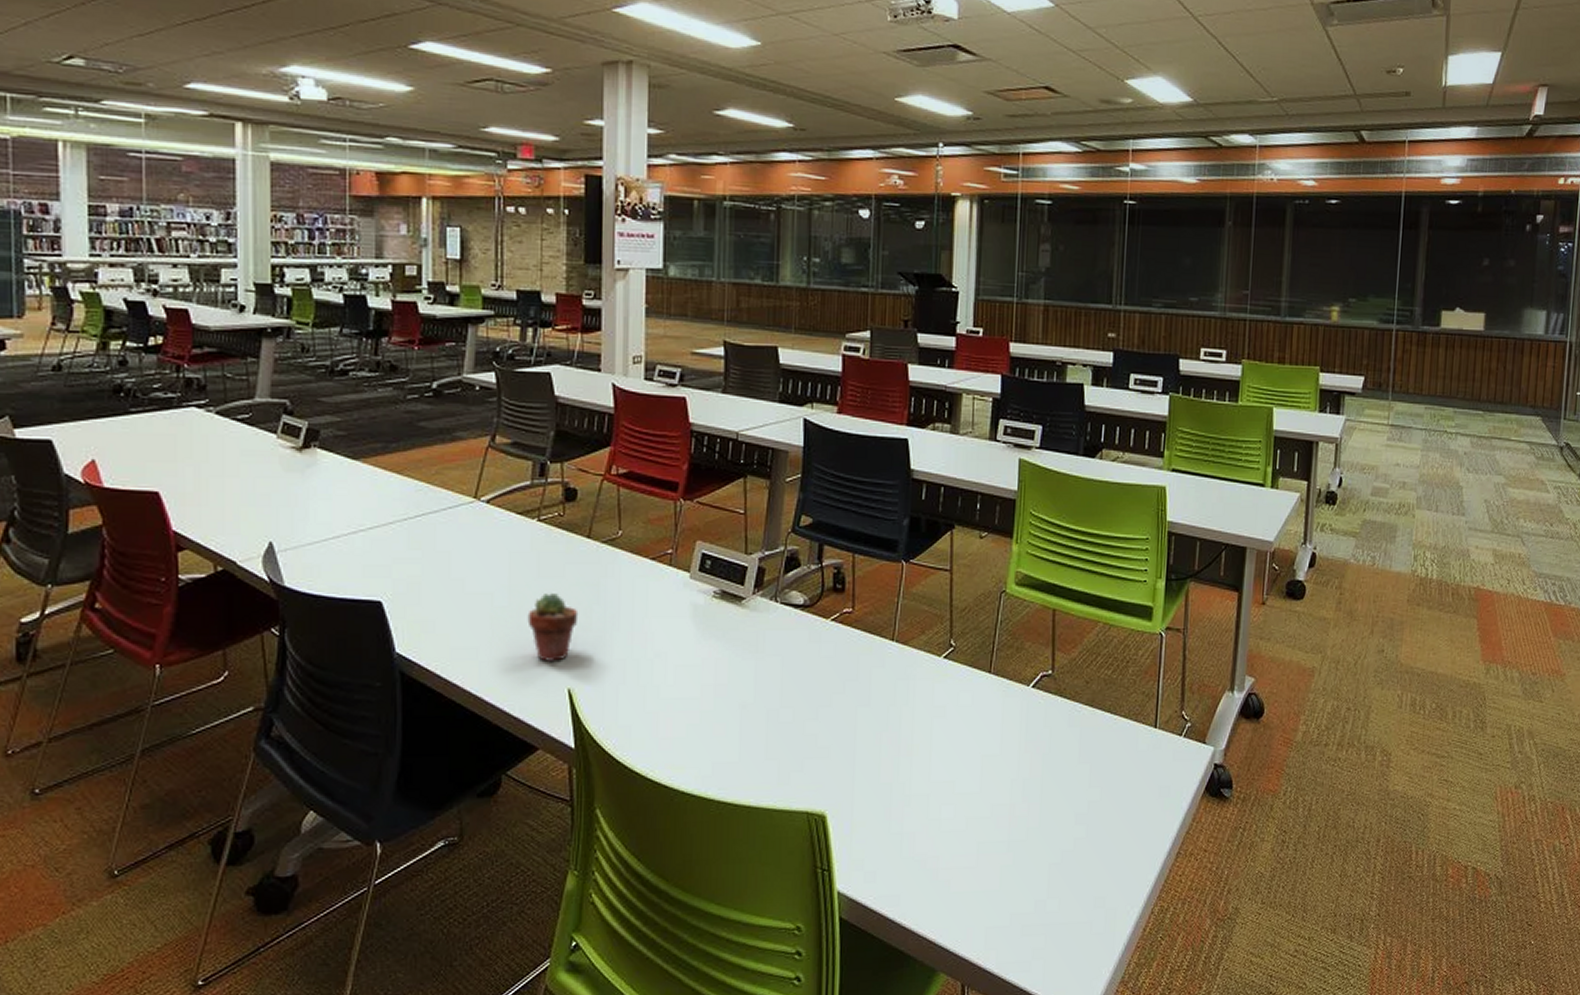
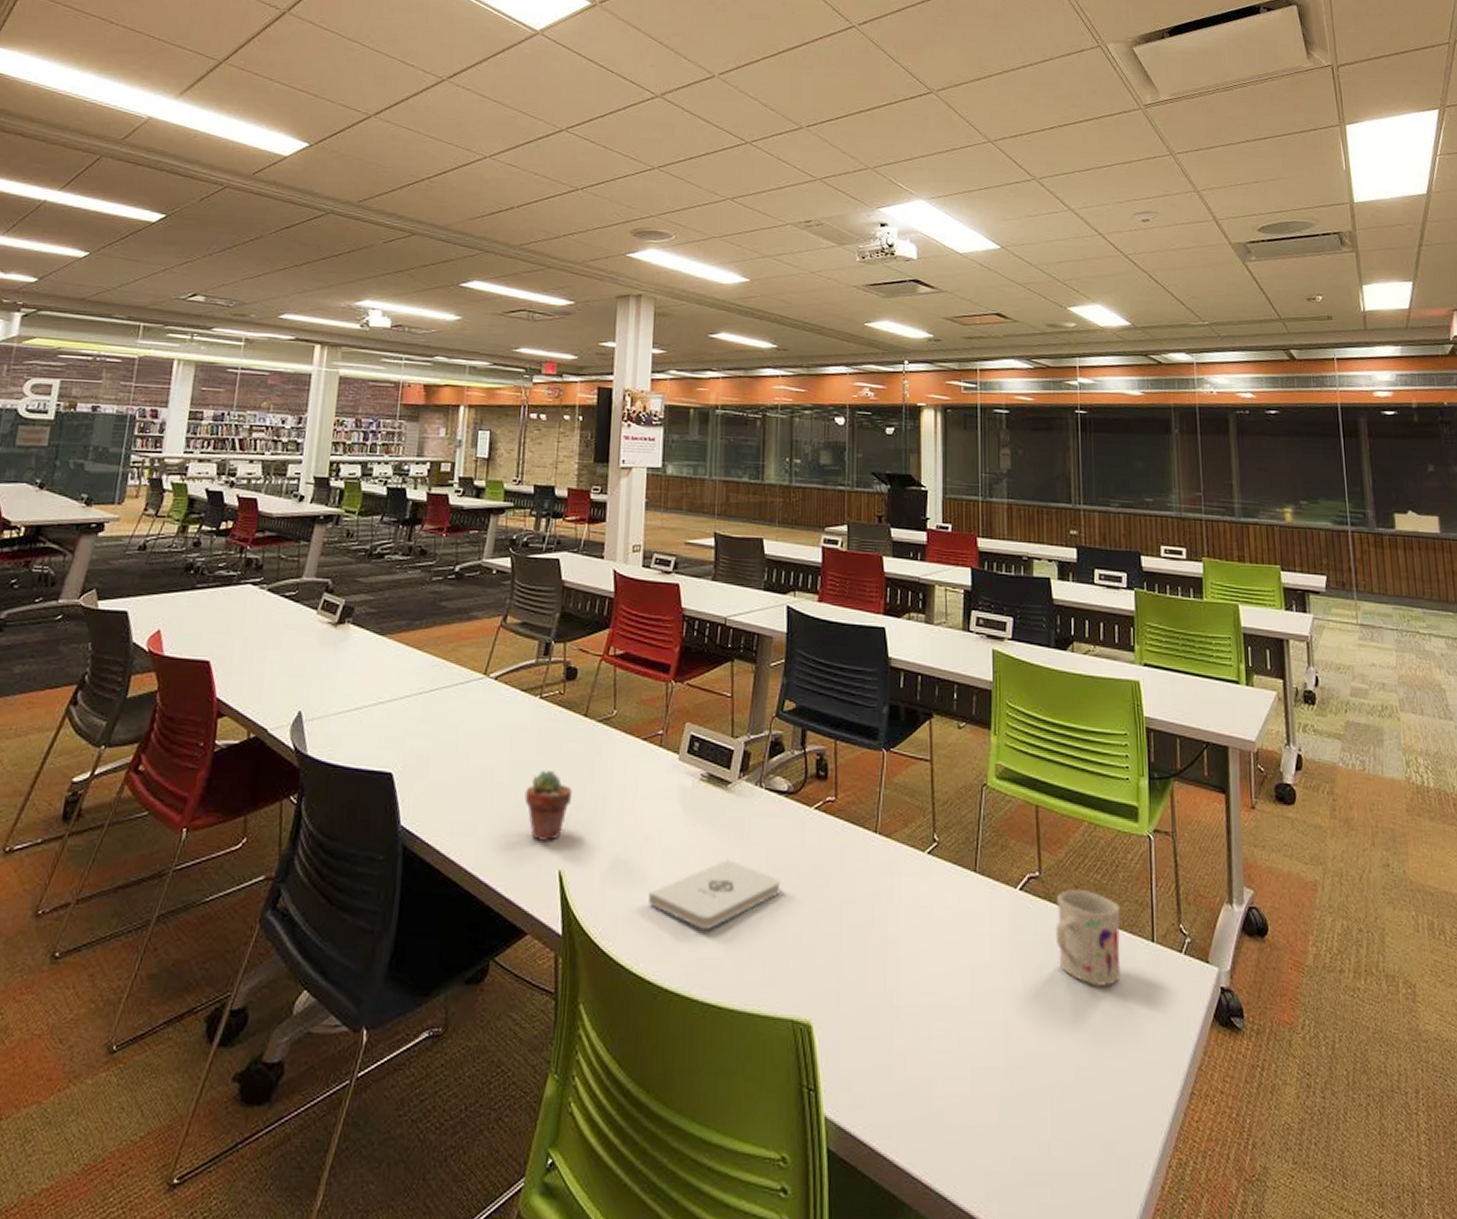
notepad: none [663,672,797,736] -> present [649,860,781,929]
mug: none [1063,684,1128,768] -> present [1055,888,1121,986]

